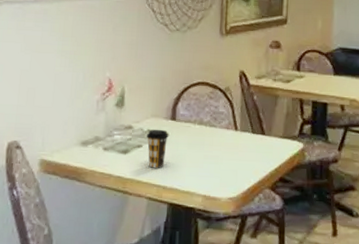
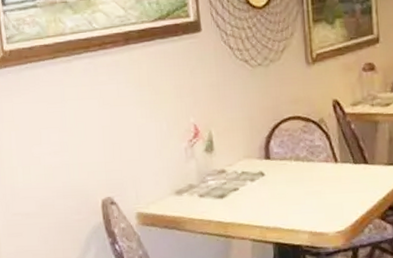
coffee cup: present [147,129,169,168] -> none [242,170,265,210]

